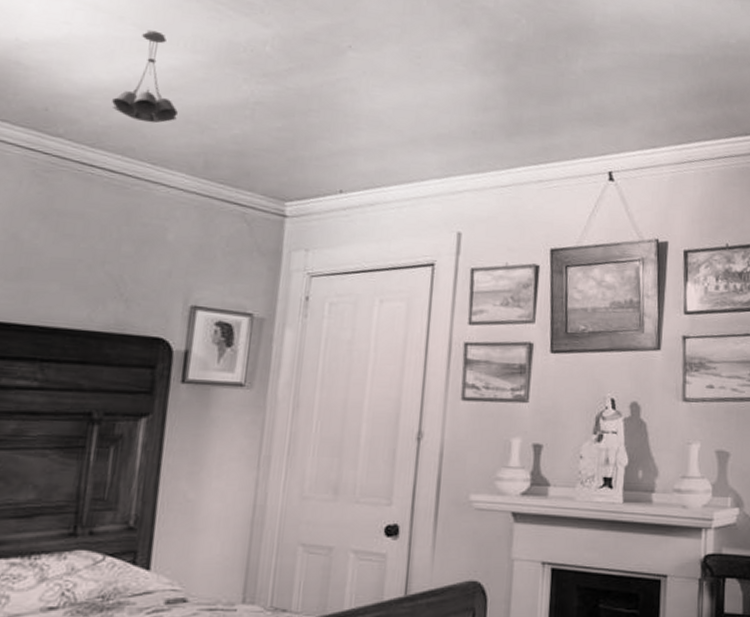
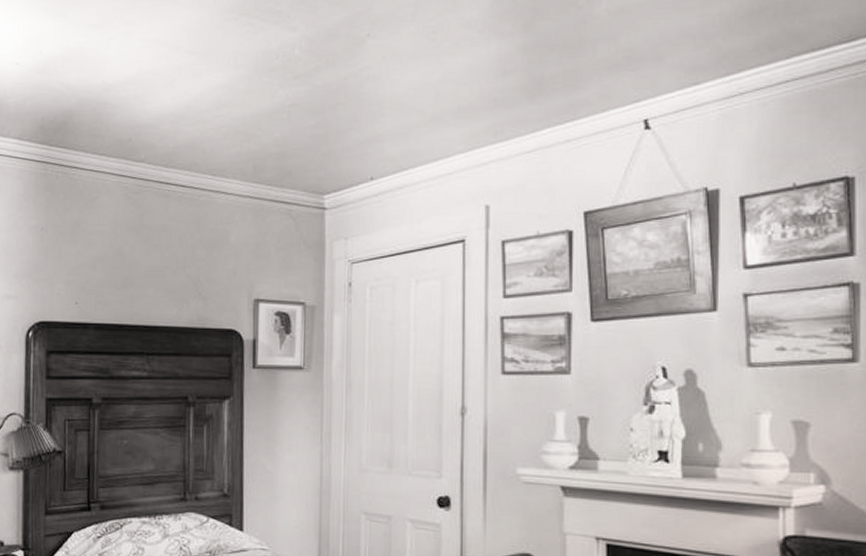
ceiling light fixture: present [111,29,178,124] -> none [177,54,228,139]

